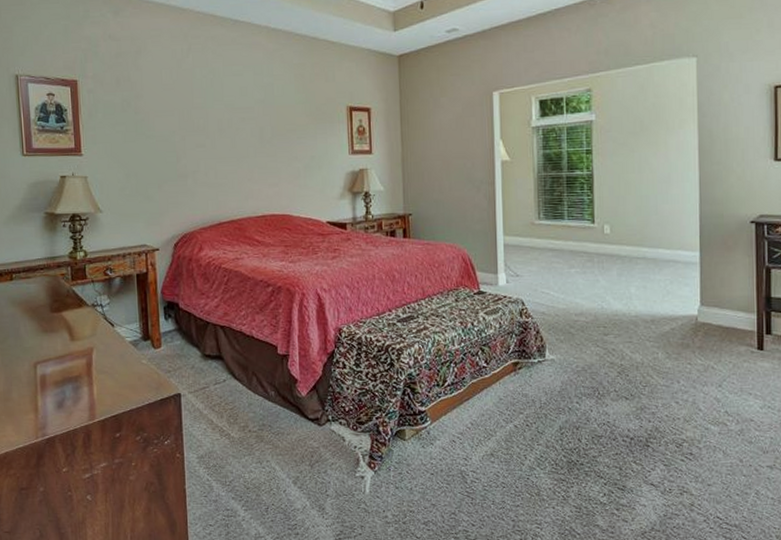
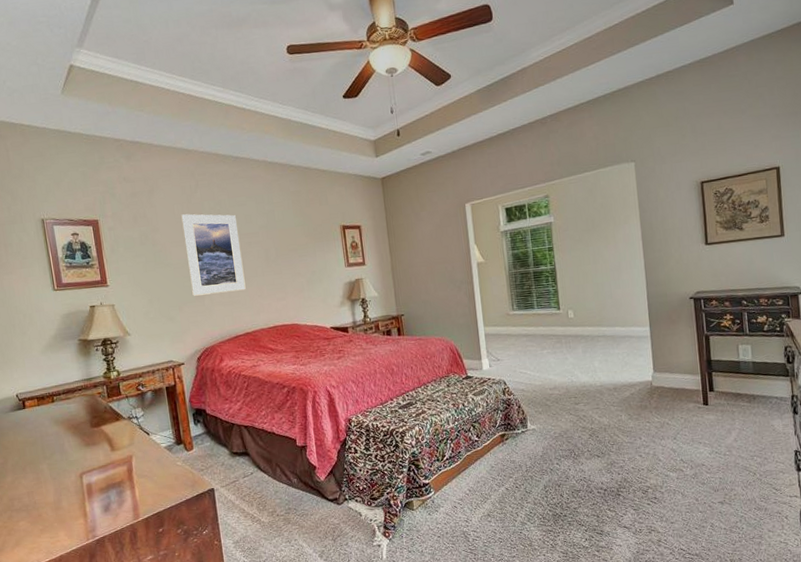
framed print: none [169,80,235,174] -> present [181,214,246,296]

